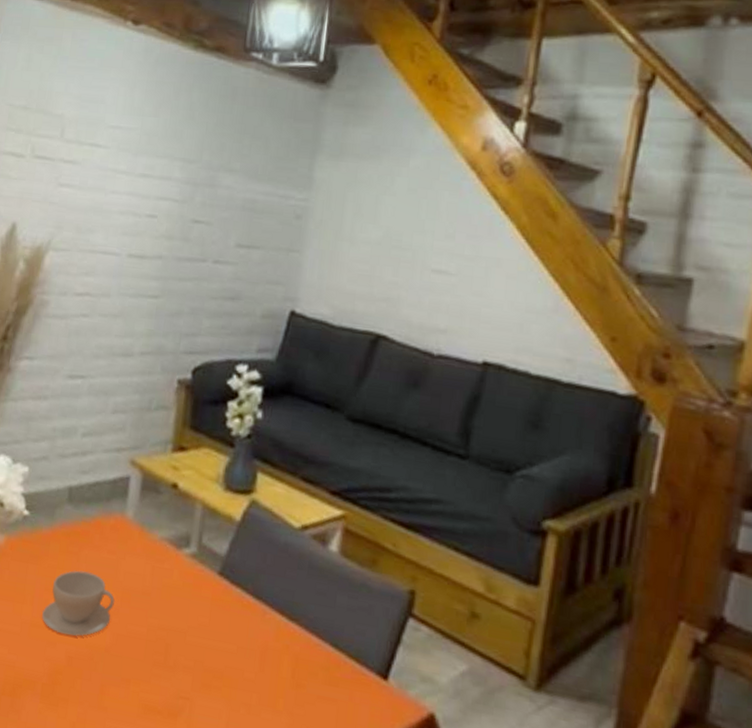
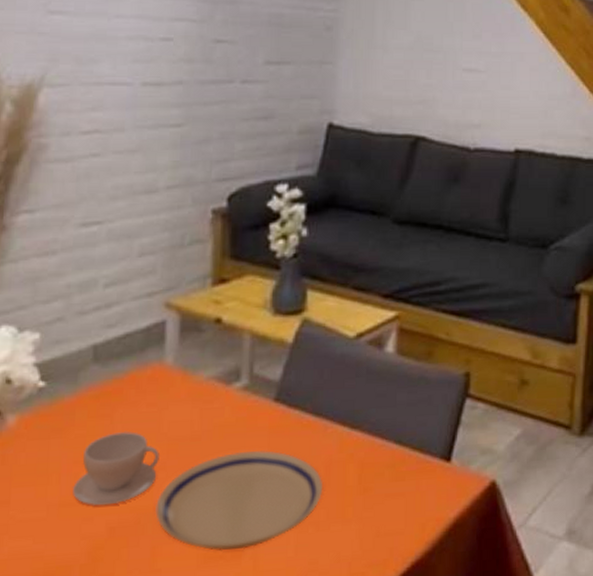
plate: none [107,615,257,712] -> present [155,451,322,551]

